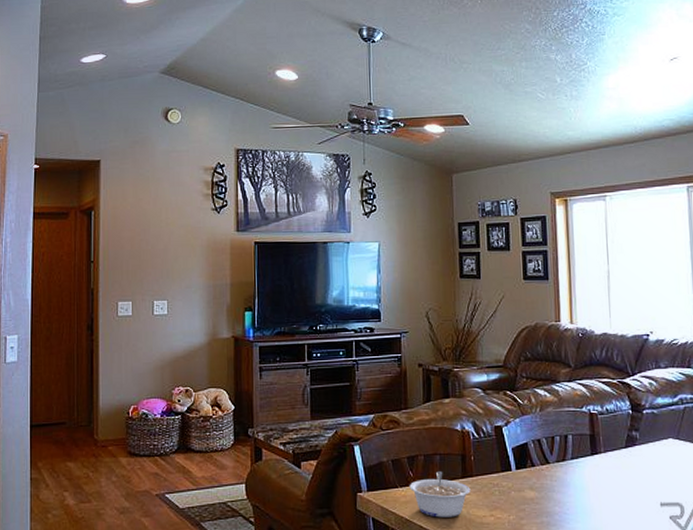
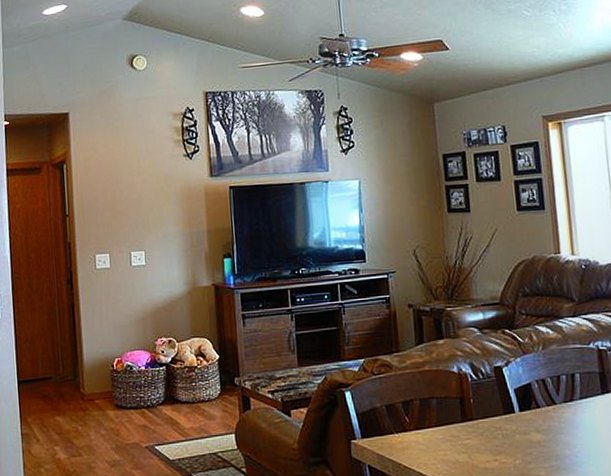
legume: present [409,471,471,518] -> none [405,416,472,464]

